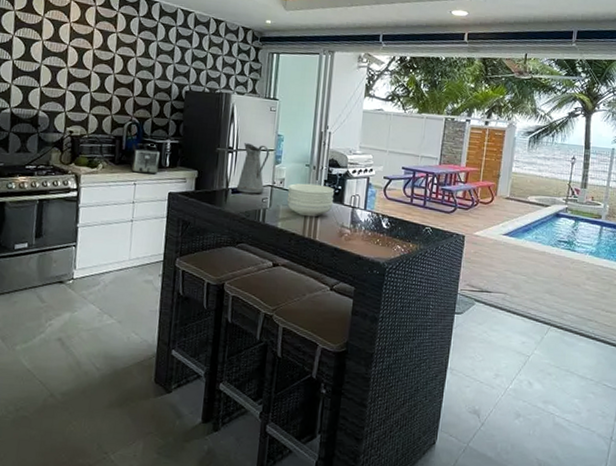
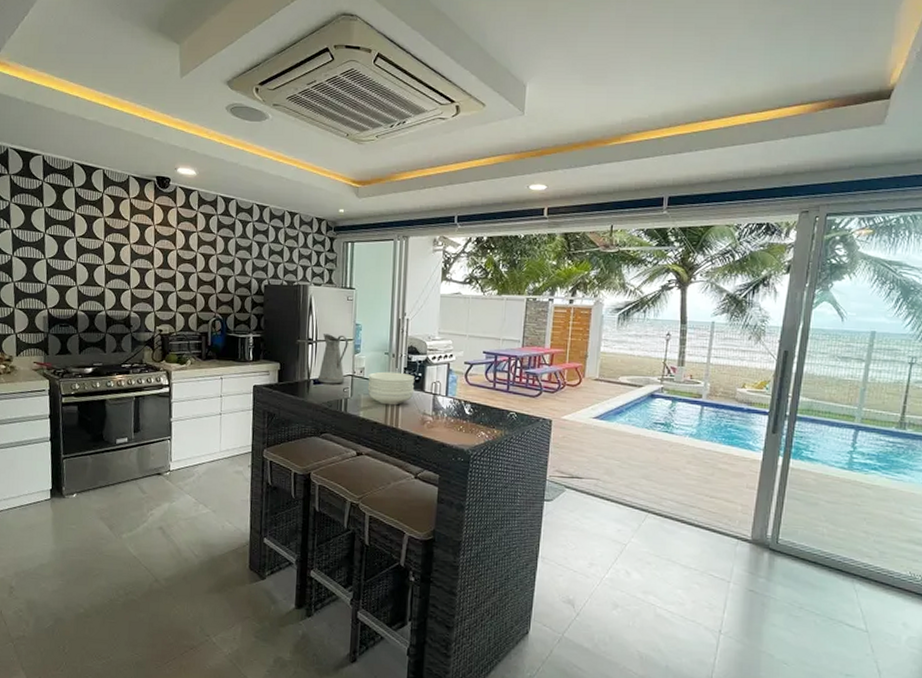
toaster: present [128,141,161,175] -> none [214,337,244,368]

